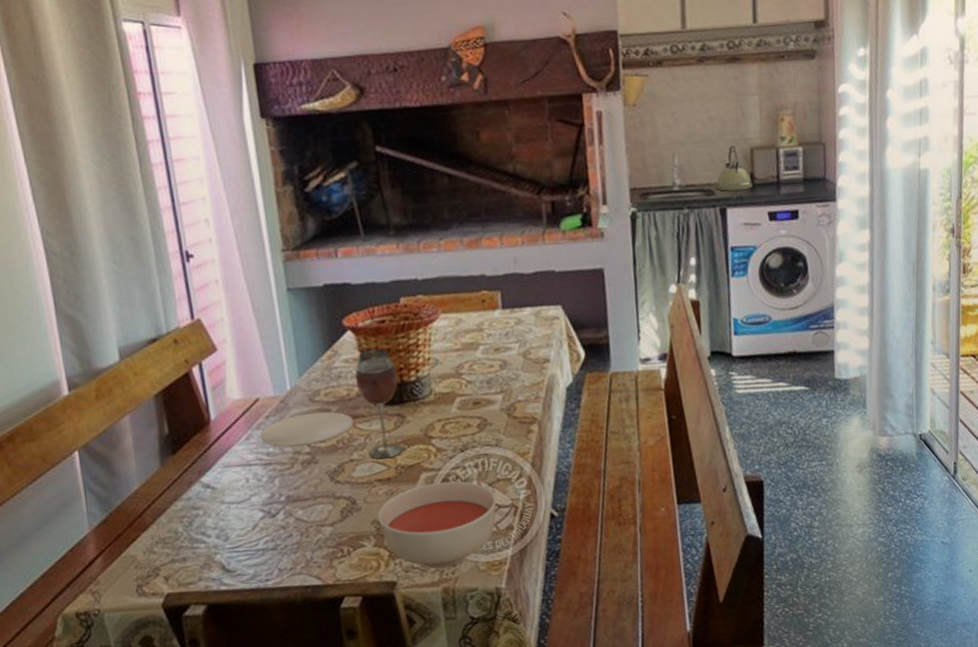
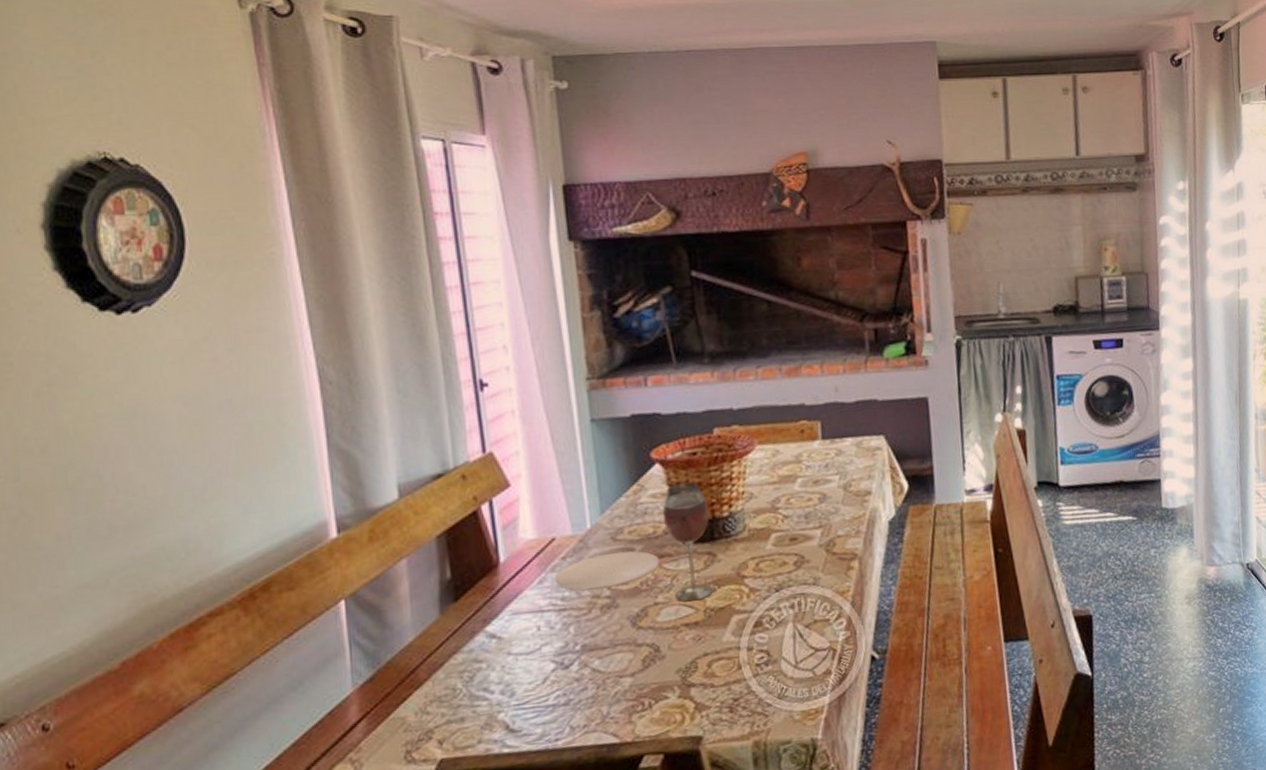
bowl: present [377,481,497,569] -> none [683,623,814,721]
kettle: present [715,146,753,192] -> none [1041,274,1078,320]

